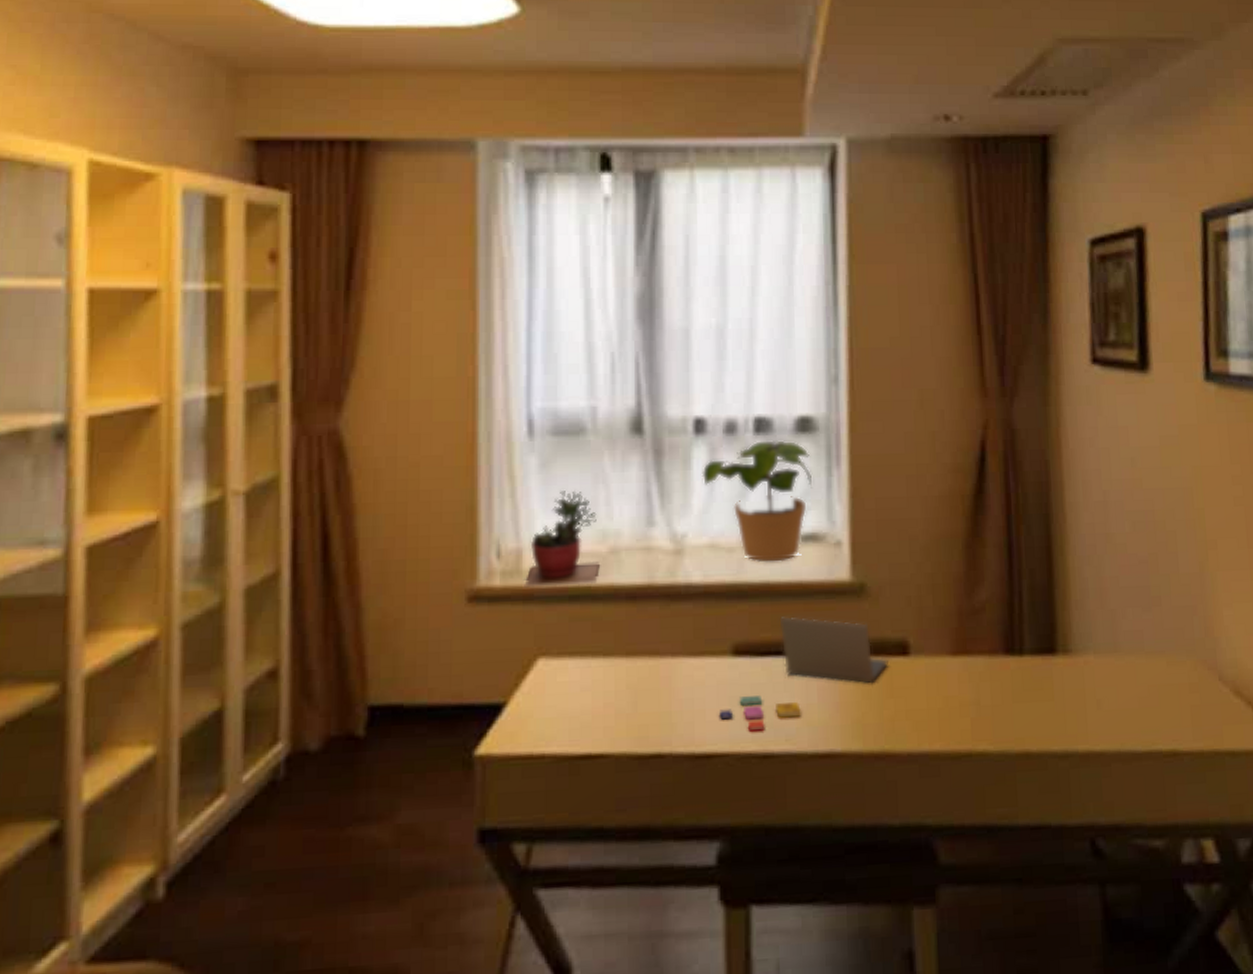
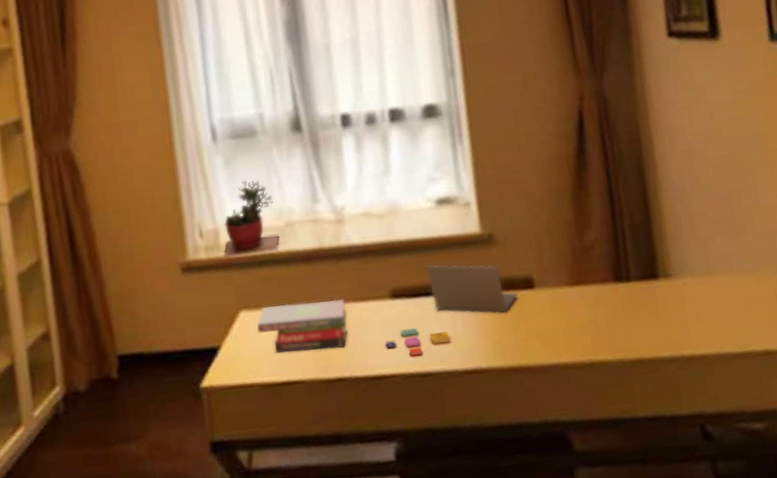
books: none [557,651,676,717] -> present [256,299,349,353]
potted plant: present [702,440,813,563] -> none [351,125,442,224]

